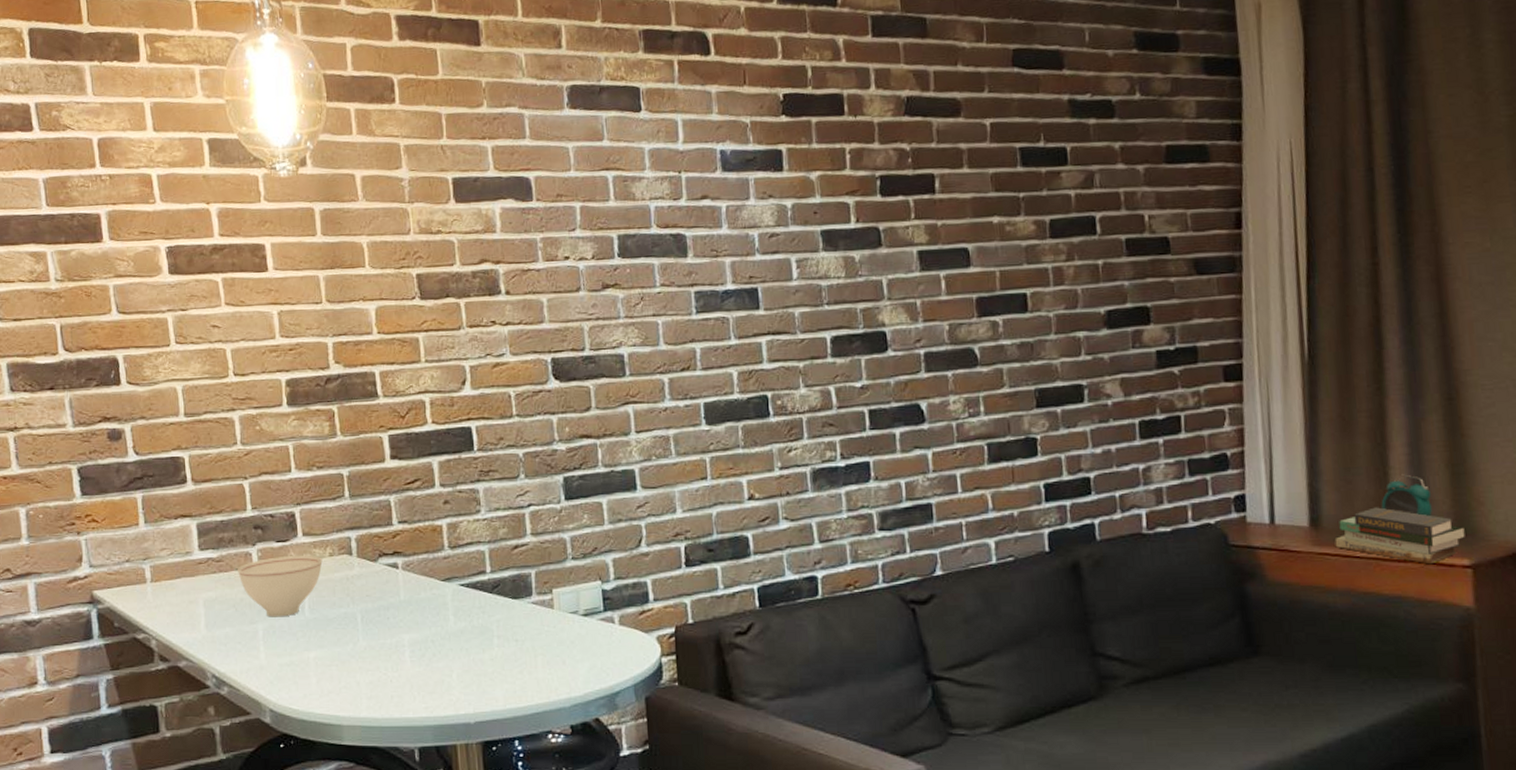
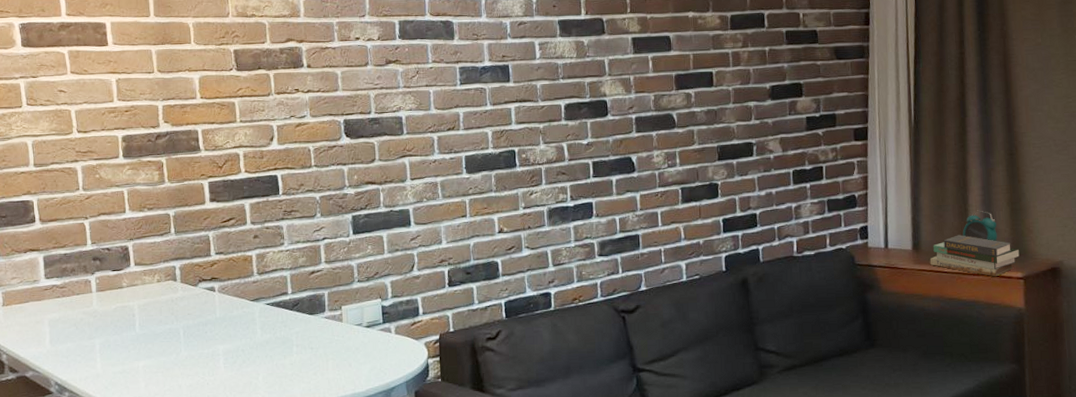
bowl: present [237,555,323,617] -> none [78,281,151,334]

